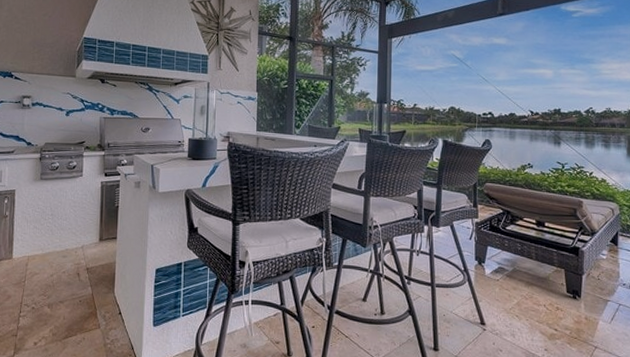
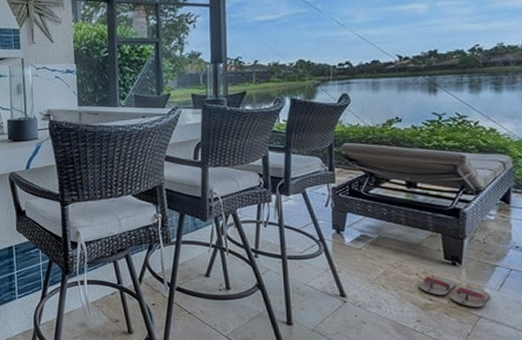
flip-flop: none [545,307,604,339] -> present [417,276,491,308]

